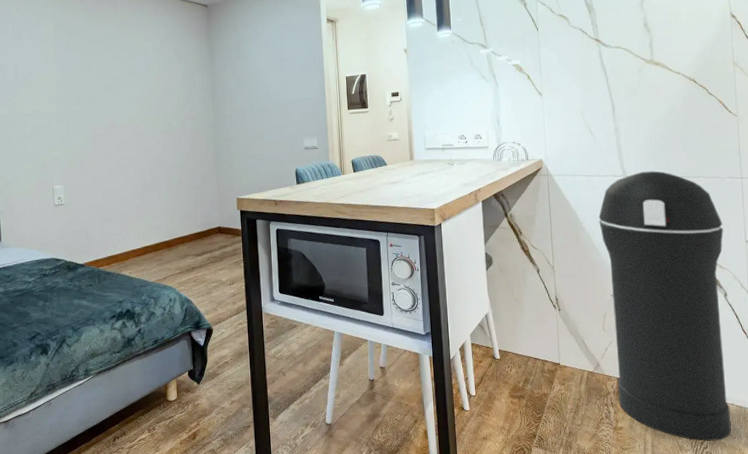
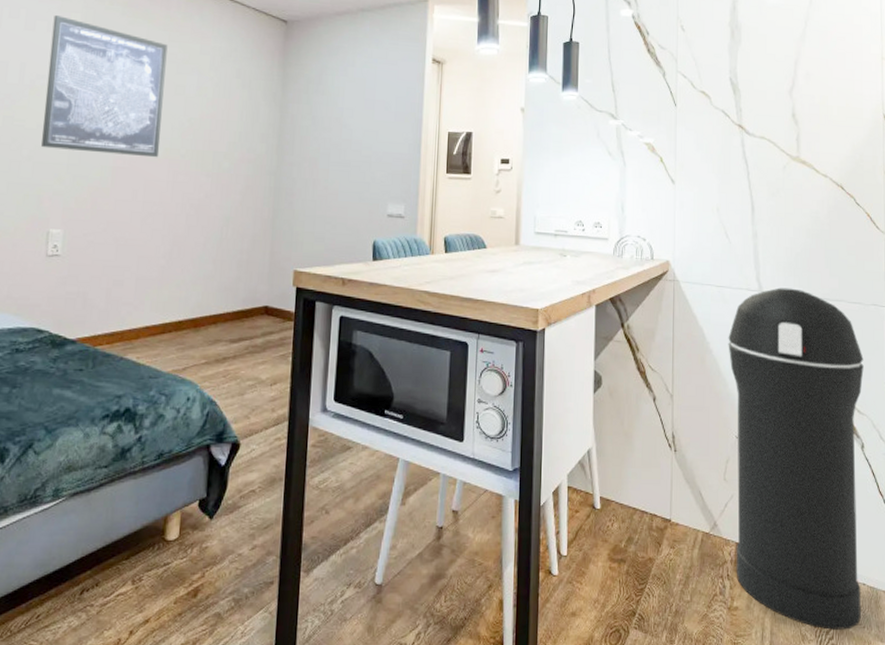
wall art: none [33,26,125,127] -> present [41,15,168,158]

